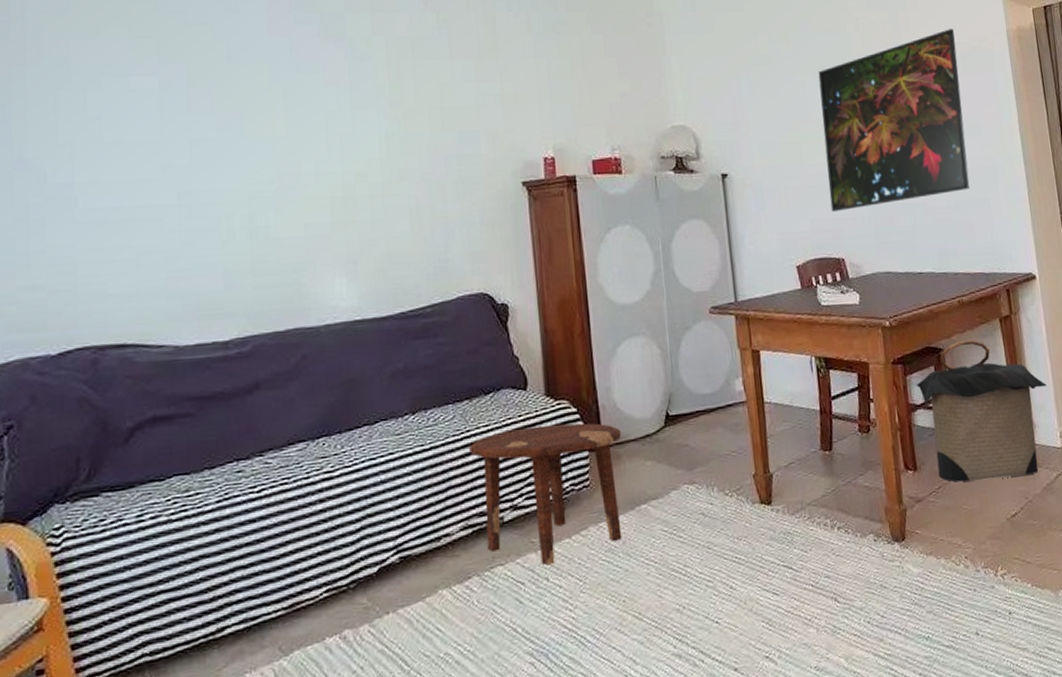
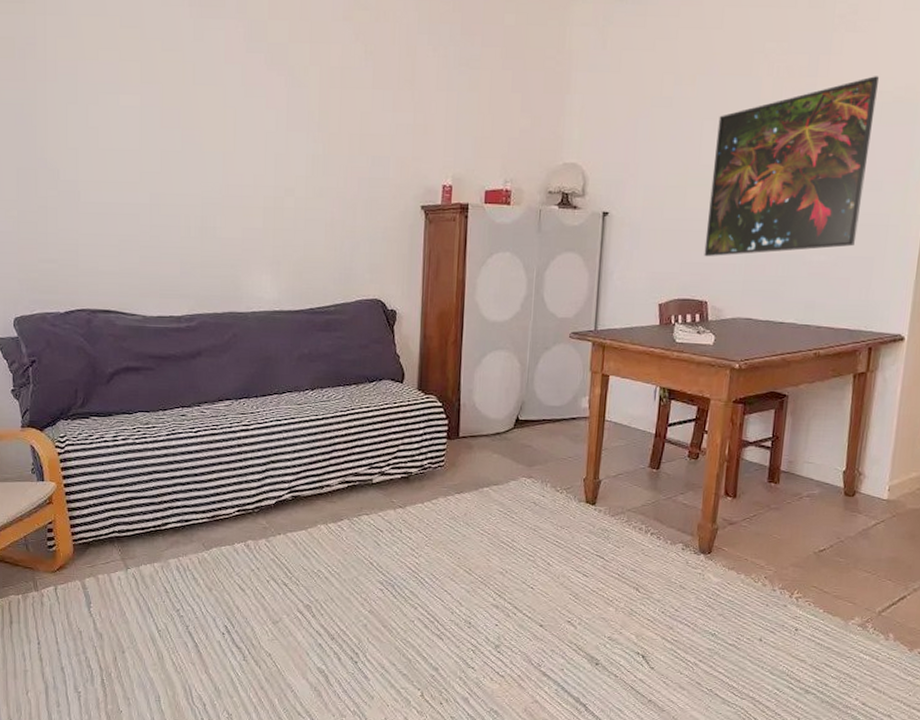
side table: present [469,423,622,566] -> none [352,413,476,521]
laundry hamper: present [916,340,1047,482] -> none [753,390,888,518]

